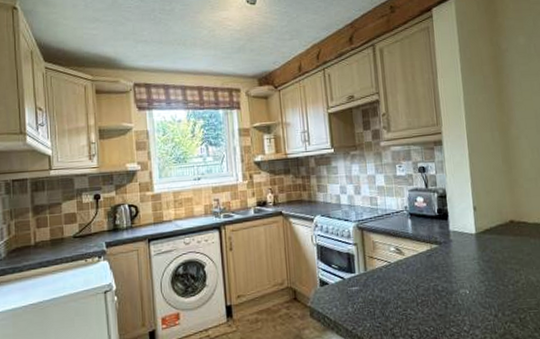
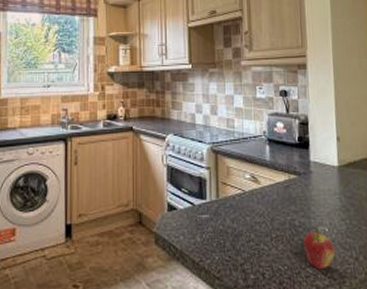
fruit: none [446,290,476,329] -> present [303,227,335,270]

